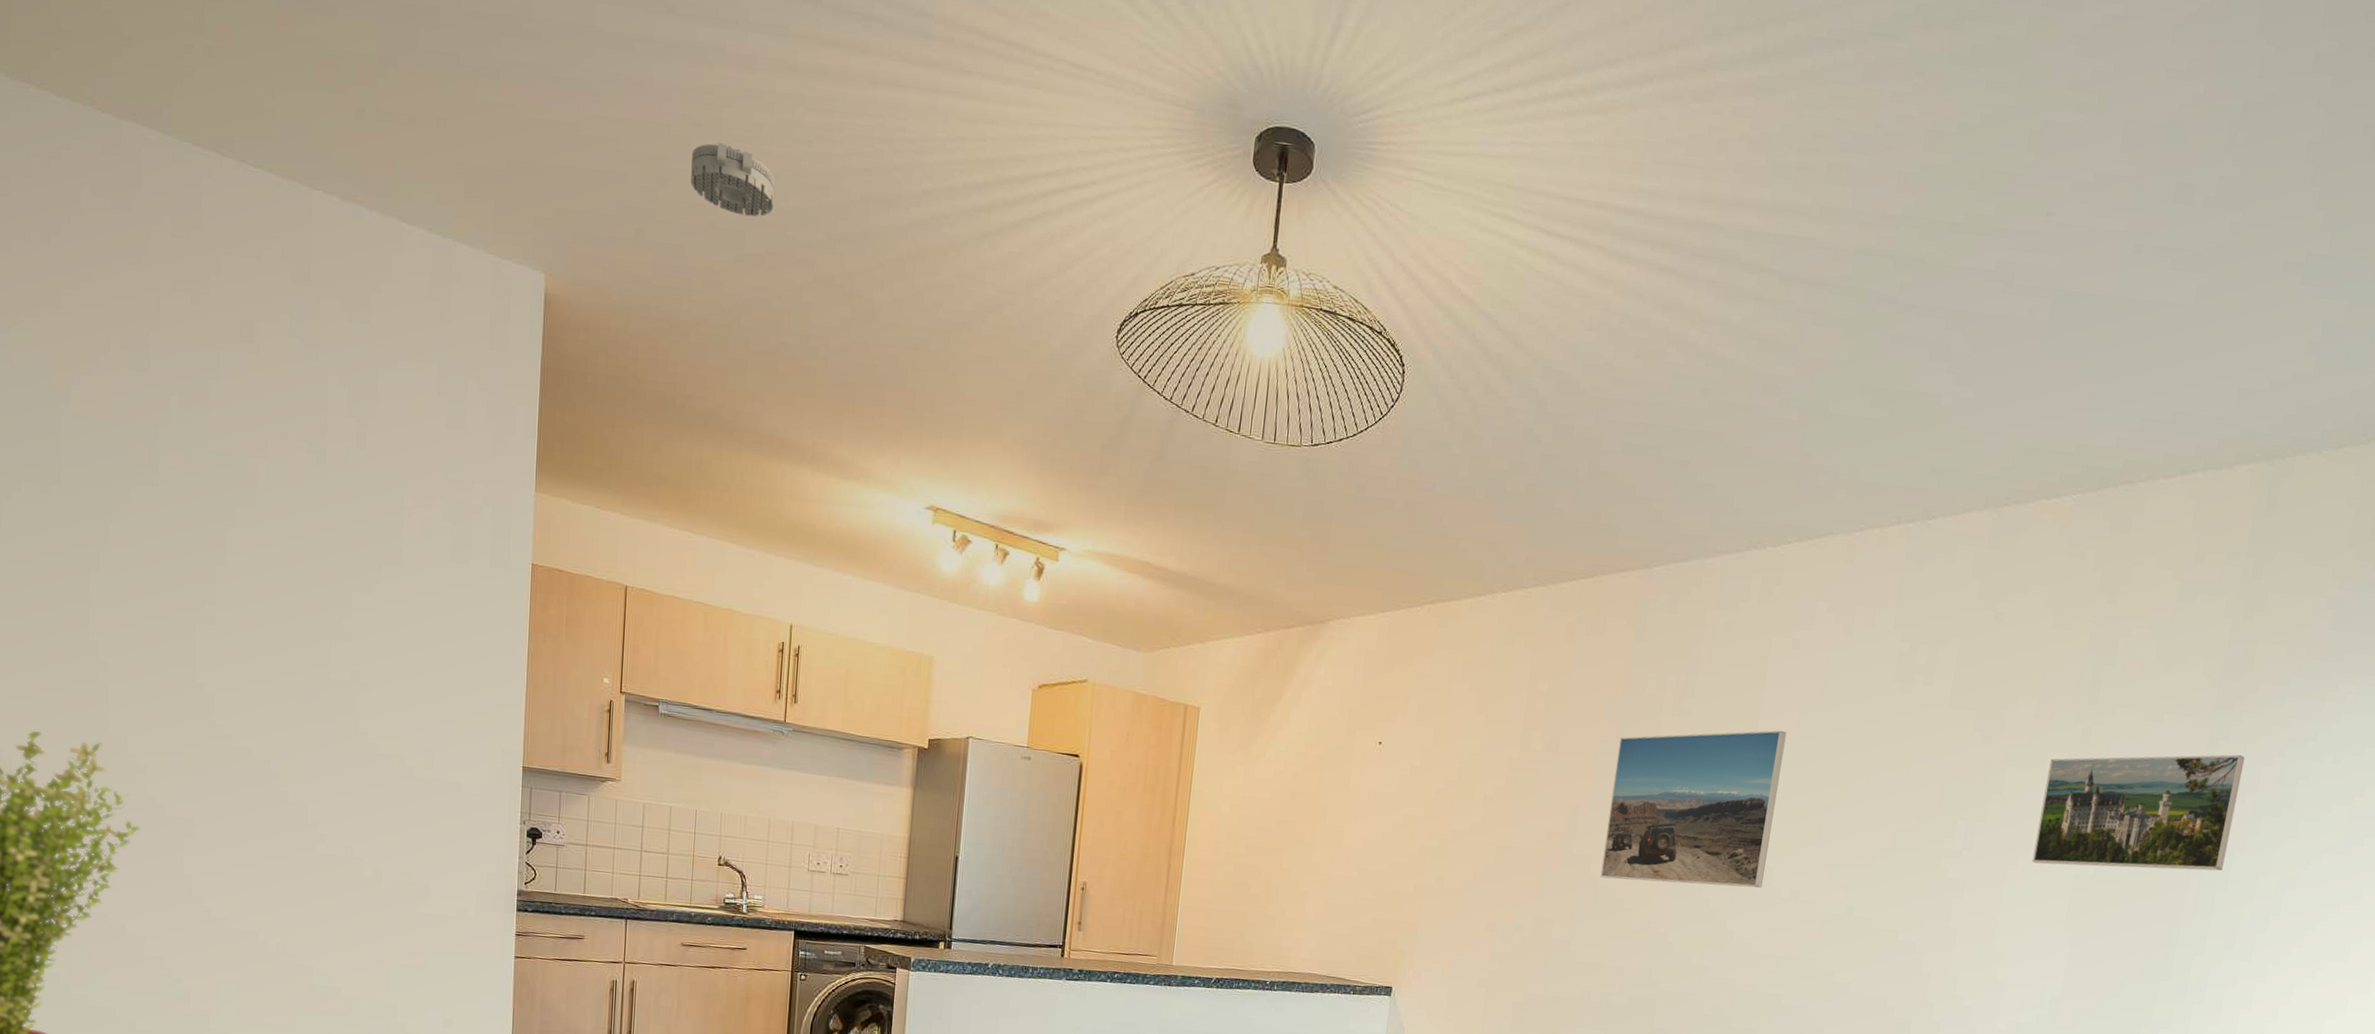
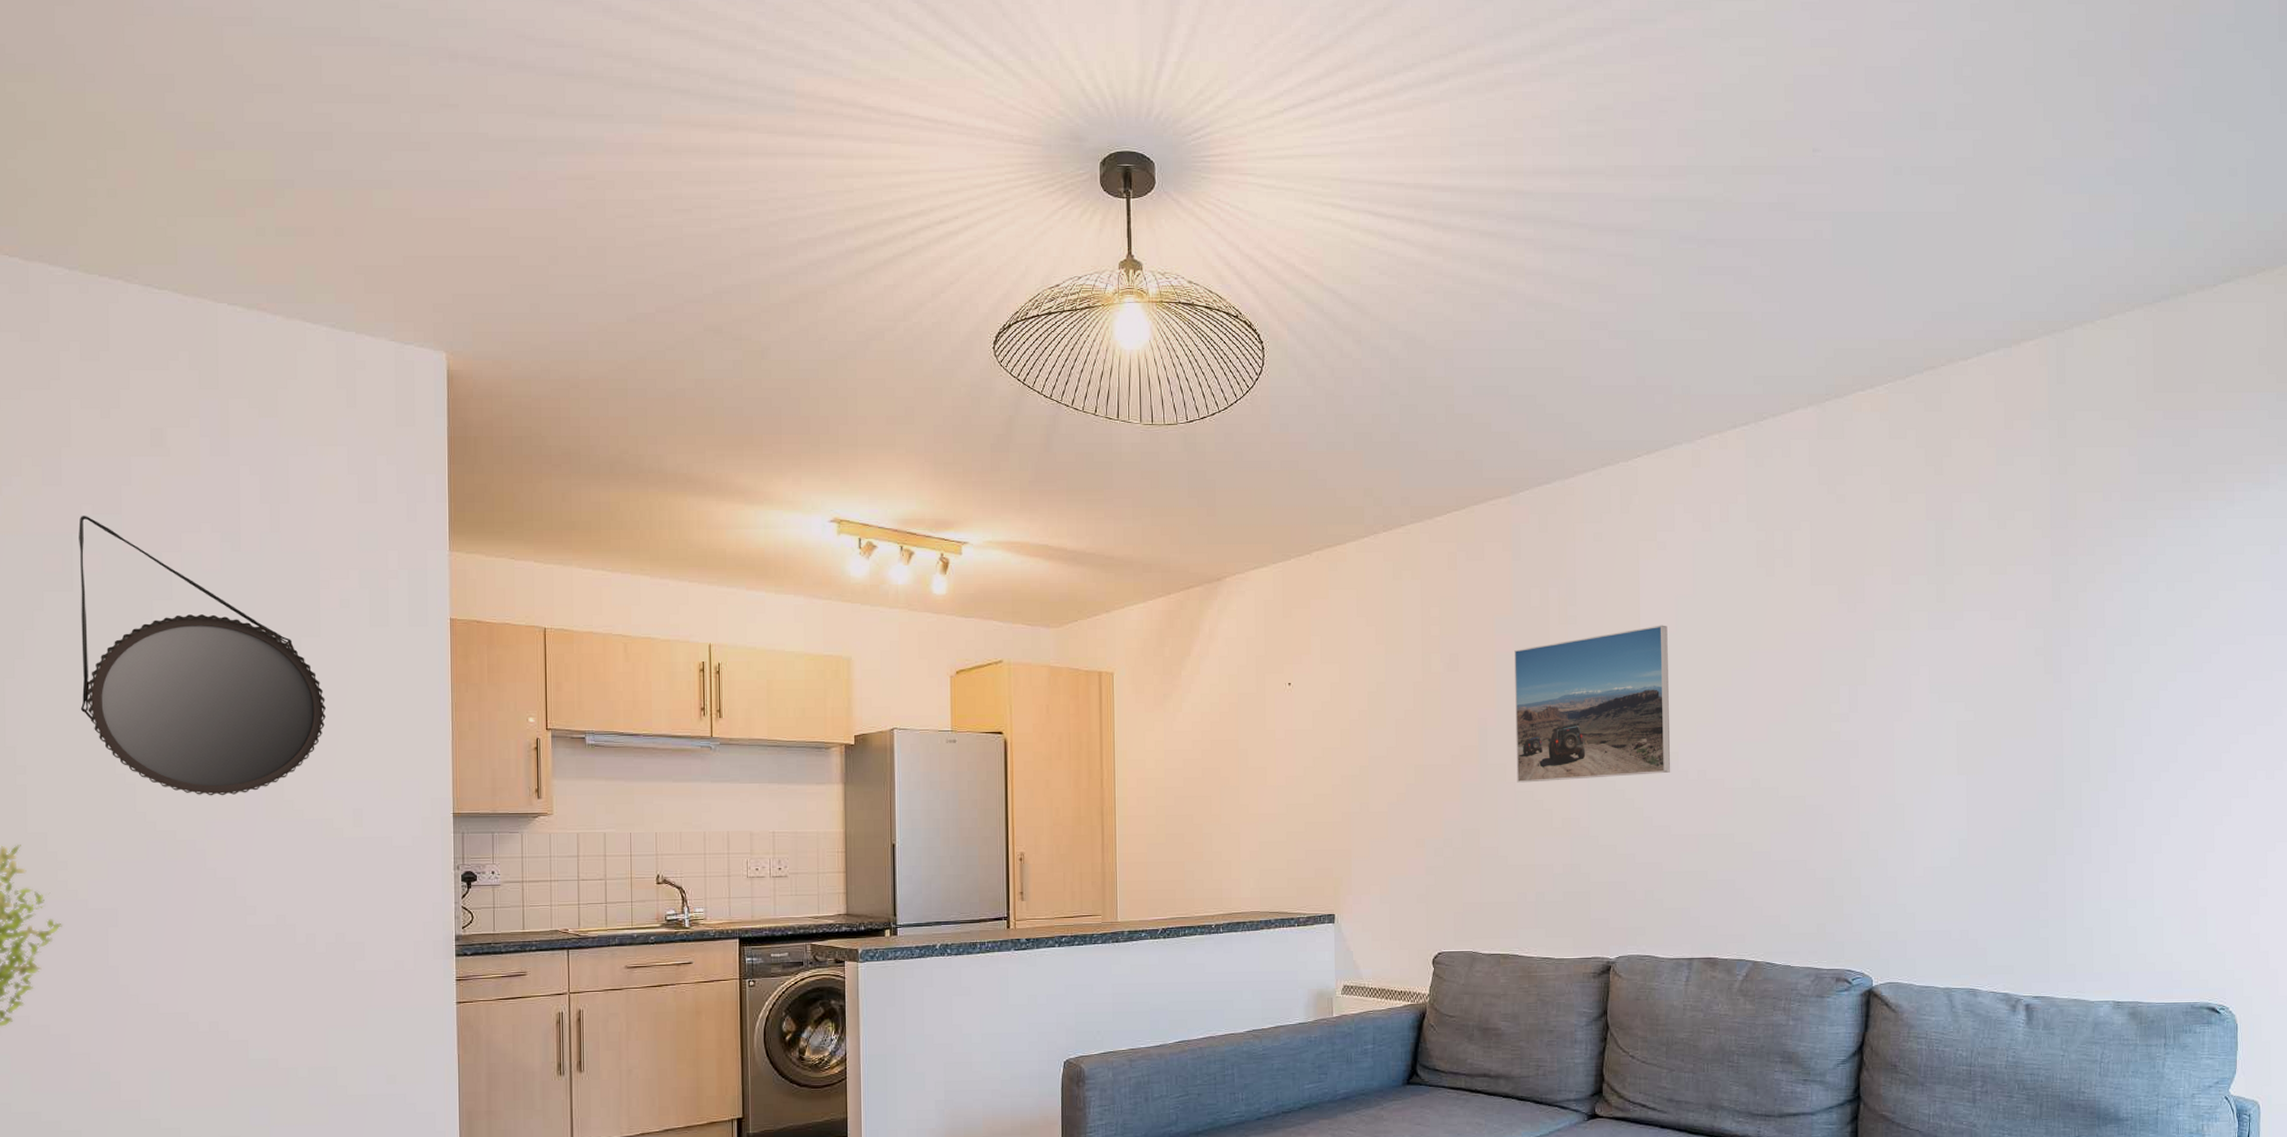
home mirror: none [162,407,403,720] -> present [79,516,326,796]
smoke detector: present [691,143,776,217] -> none [579,220,661,281]
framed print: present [2032,754,2245,871] -> none [1913,594,2090,717]

